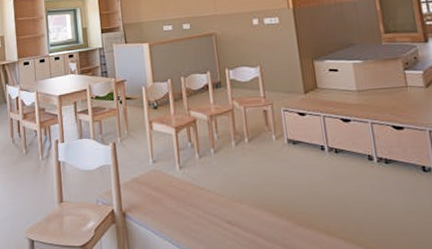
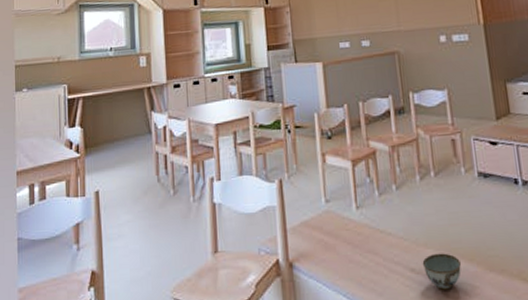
bowl: none [237,208,273,240] -> present [422,253,462,290]

